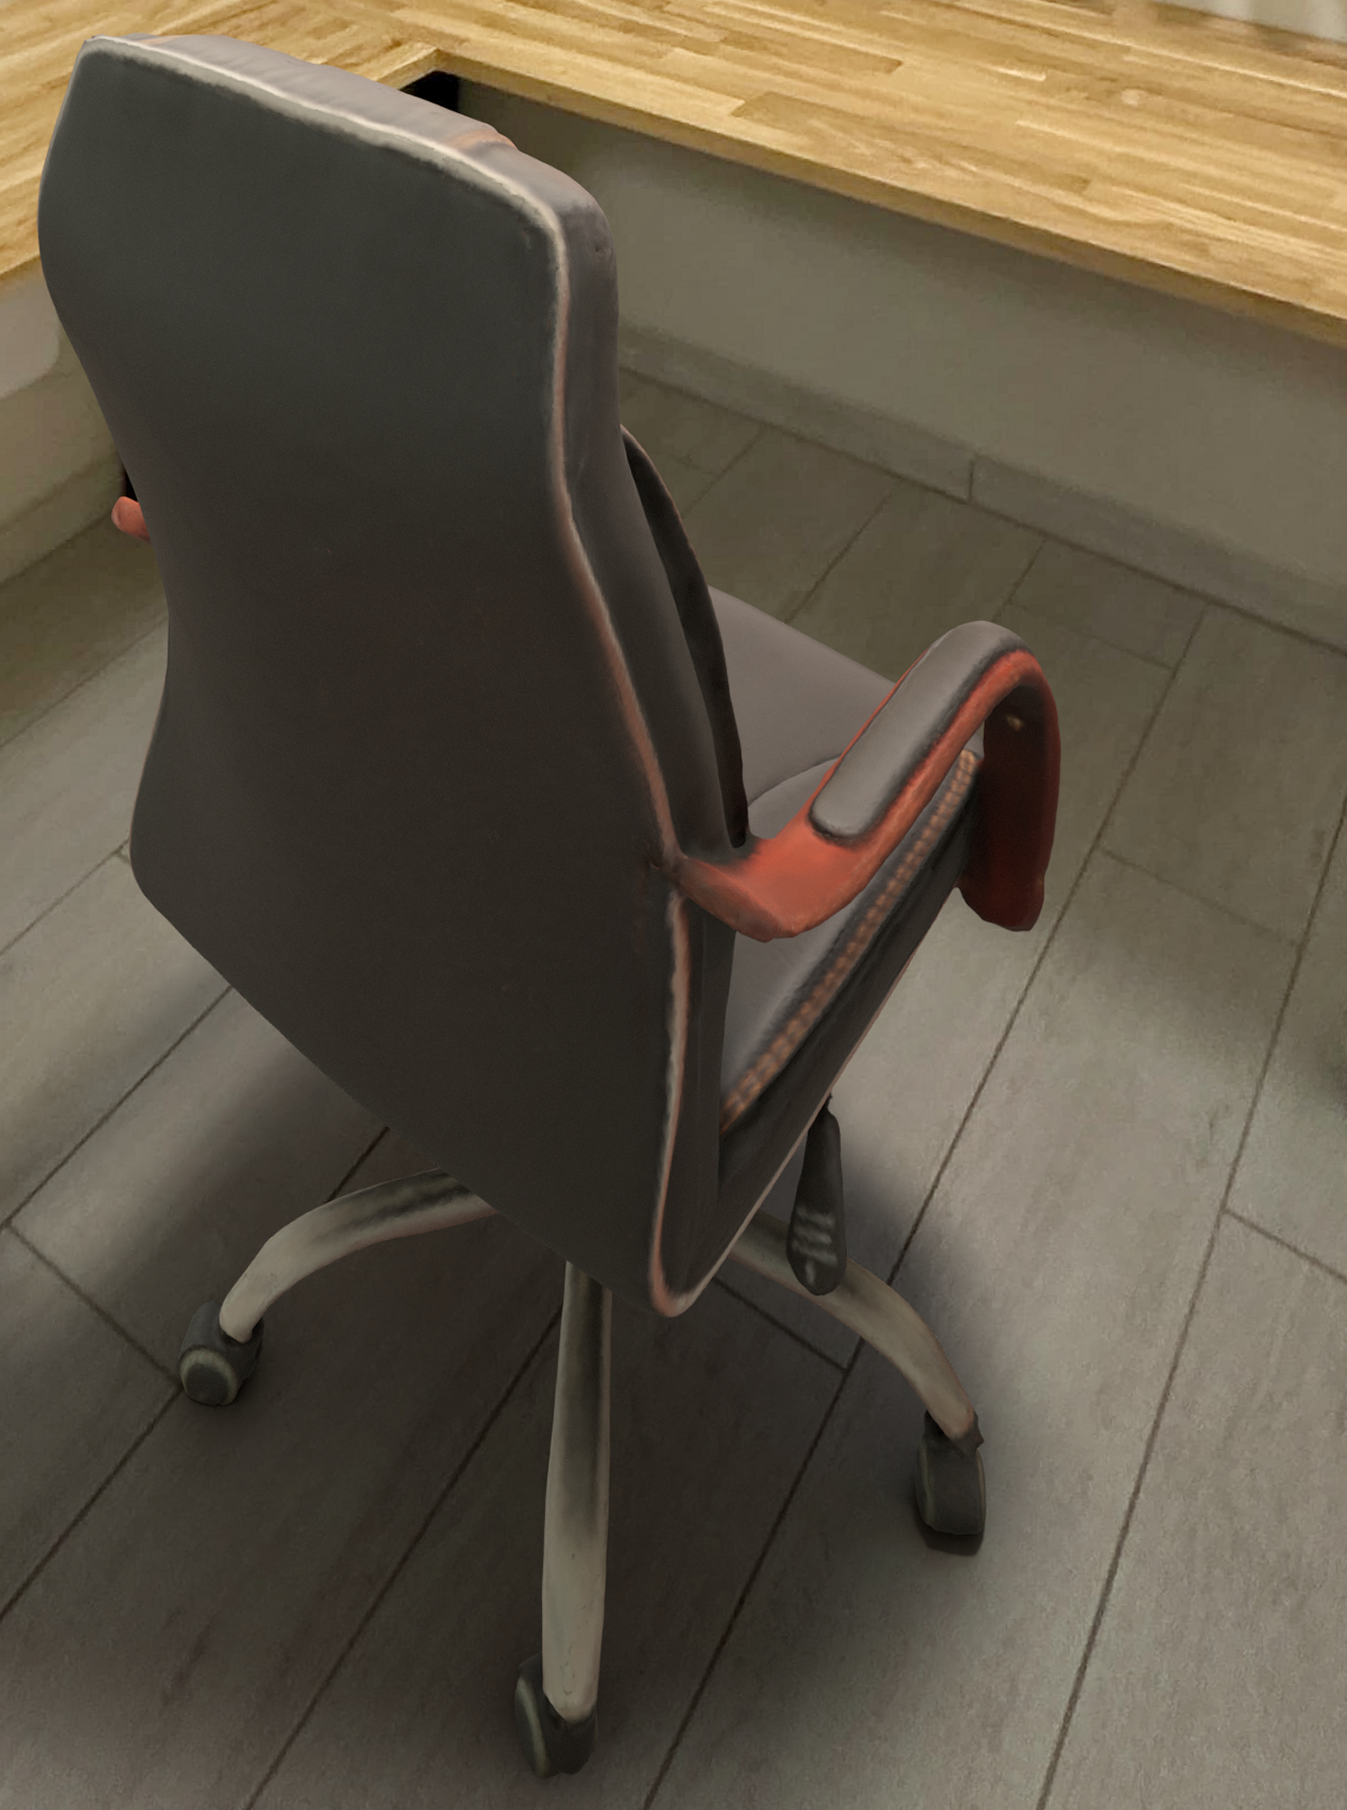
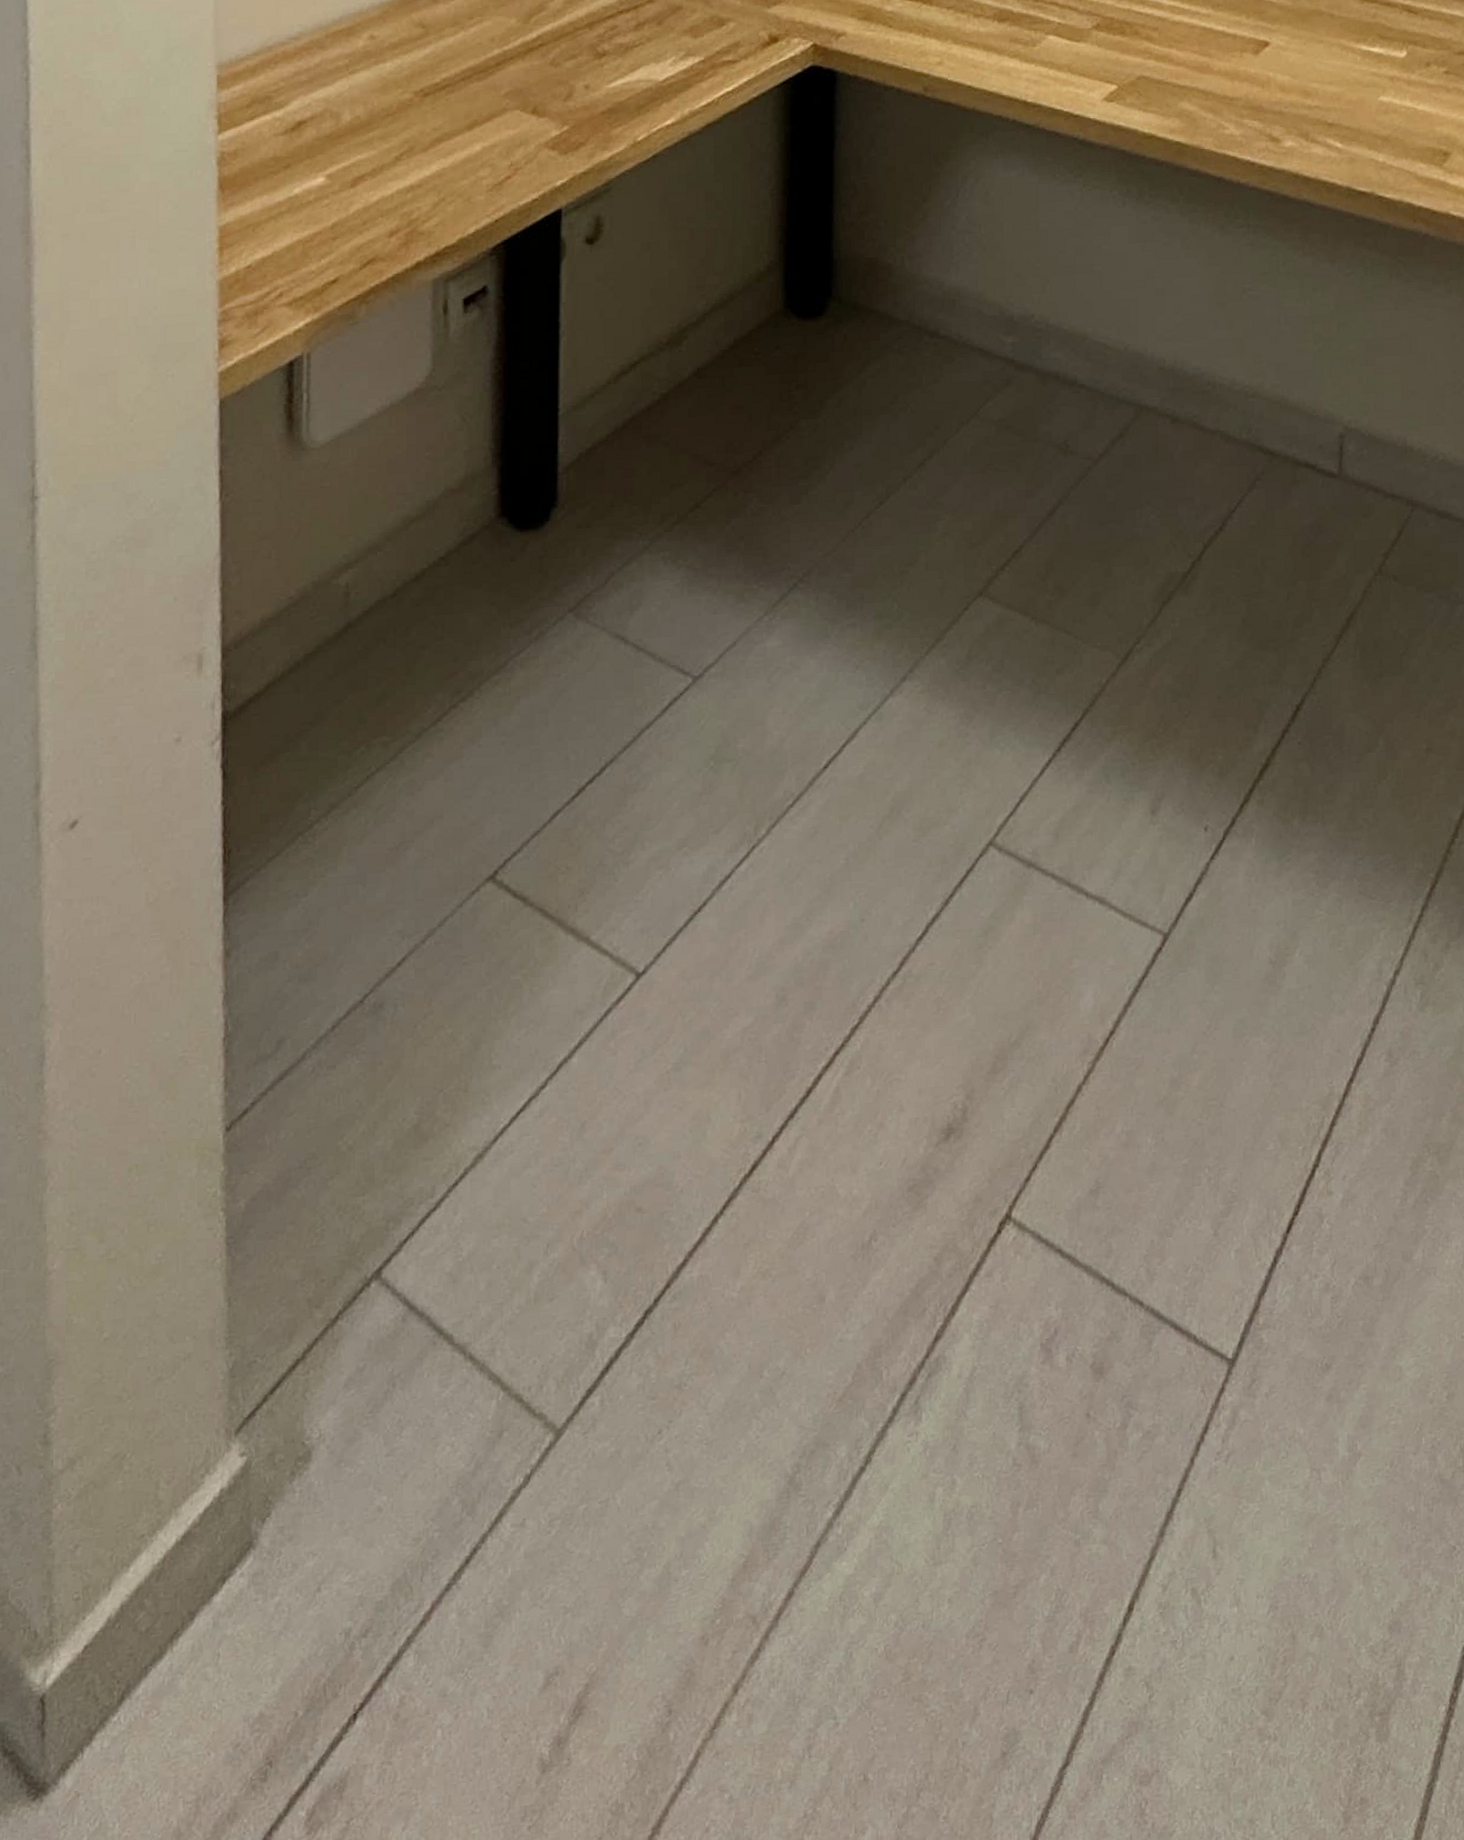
office chair: present [36,32,1062,1780] -> none [408,35,1433,1814]

